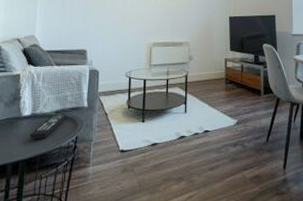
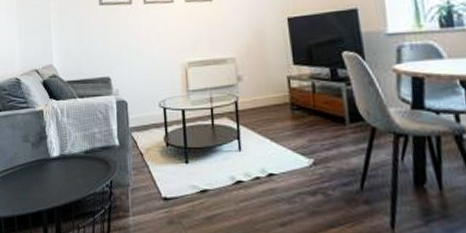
remote control: present [30,114,67,140] -> none [61,154,98,184]

